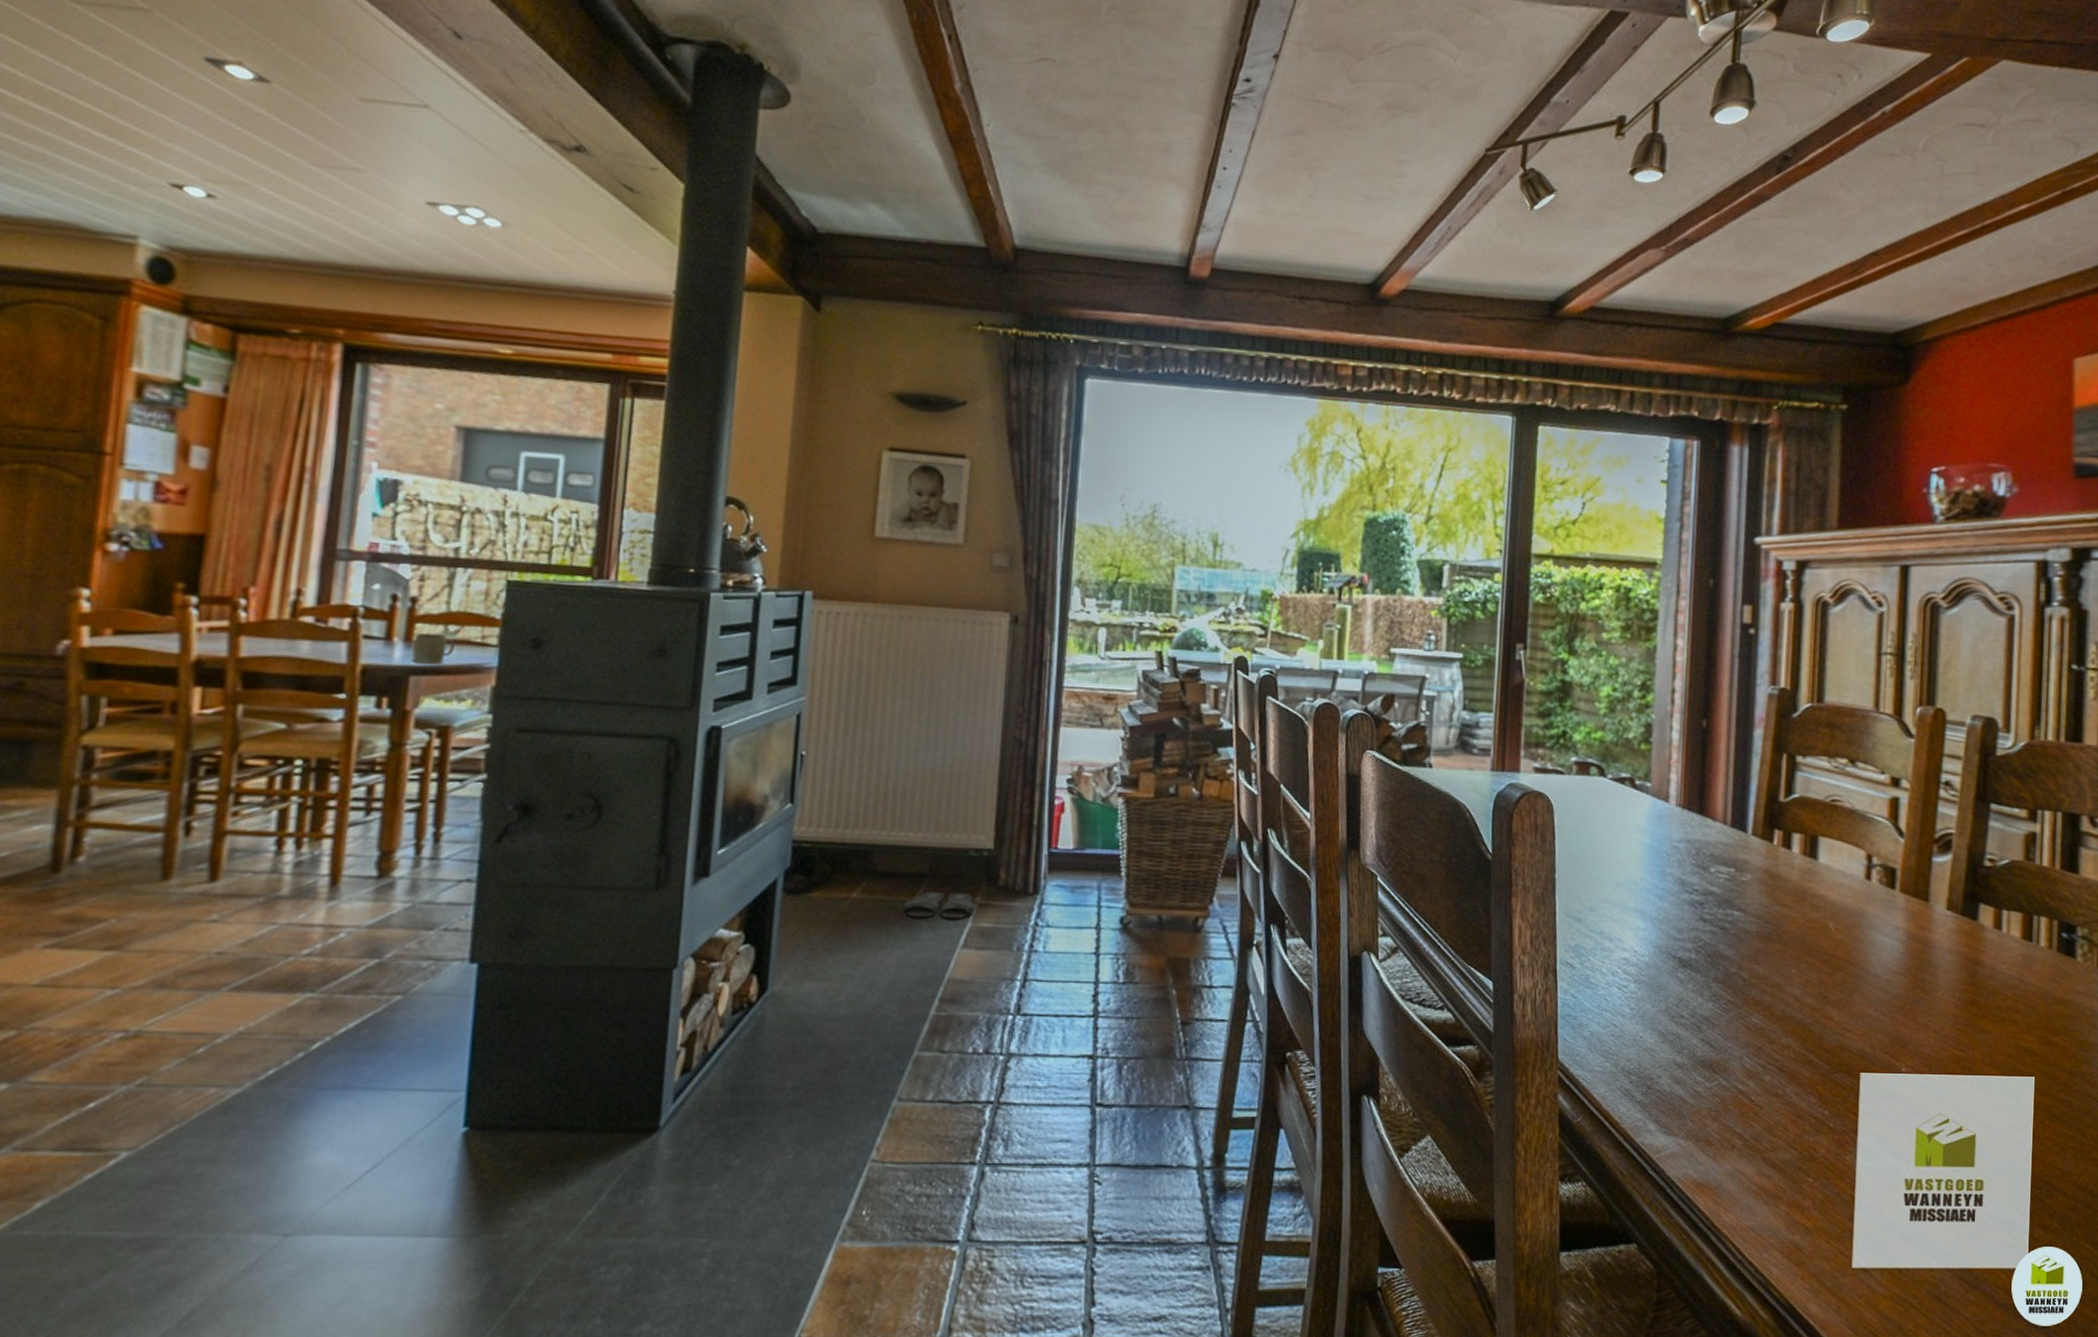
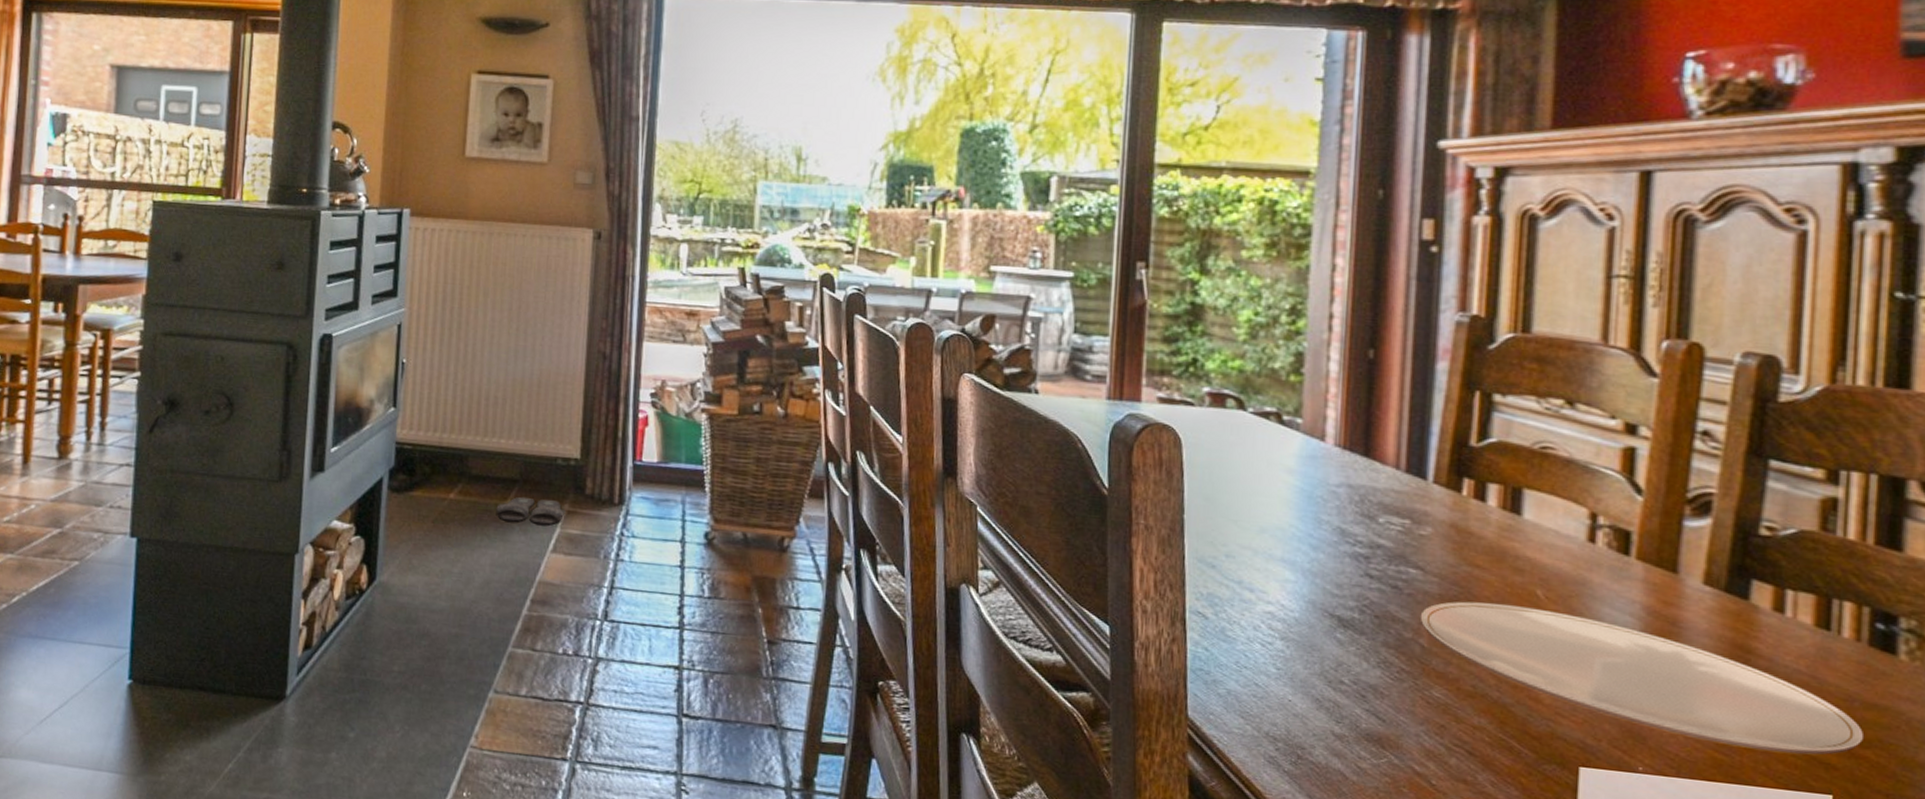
mug: present [412,632,455,665] -> none [80,247,113,275]
plate: none [1742,936,2055,1046] -> present [1420,601,1865,755]

